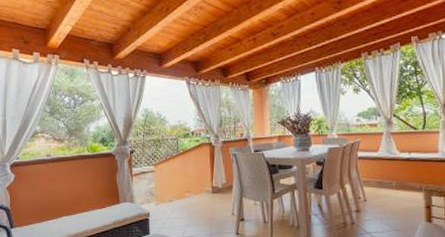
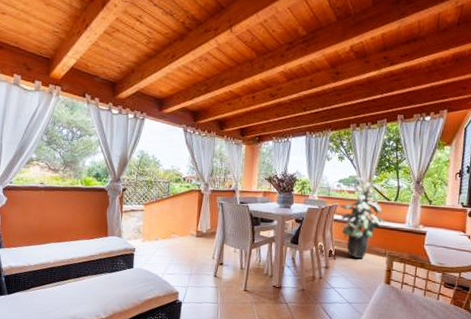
indoor plant: none [362,108,415,197] -> present [339,177,385,259]

